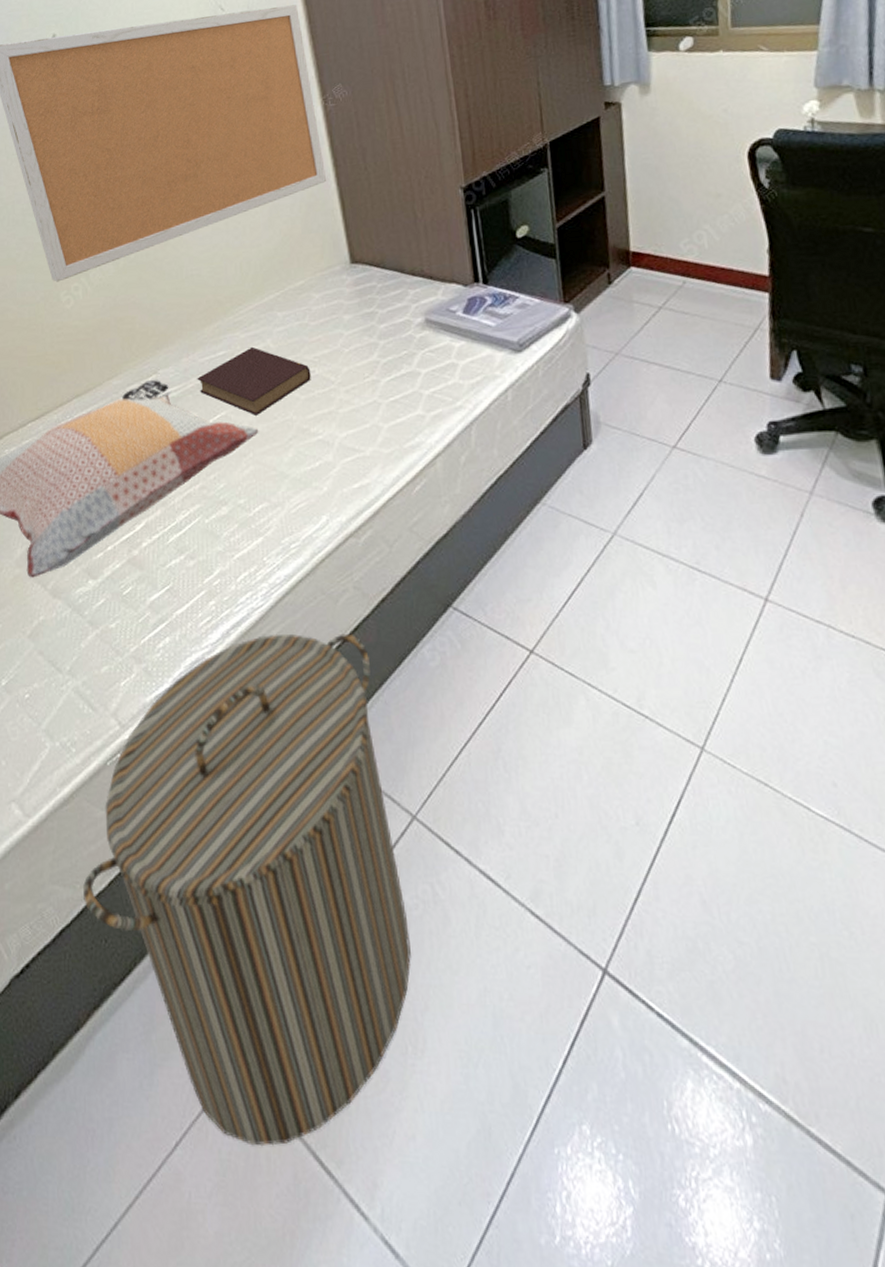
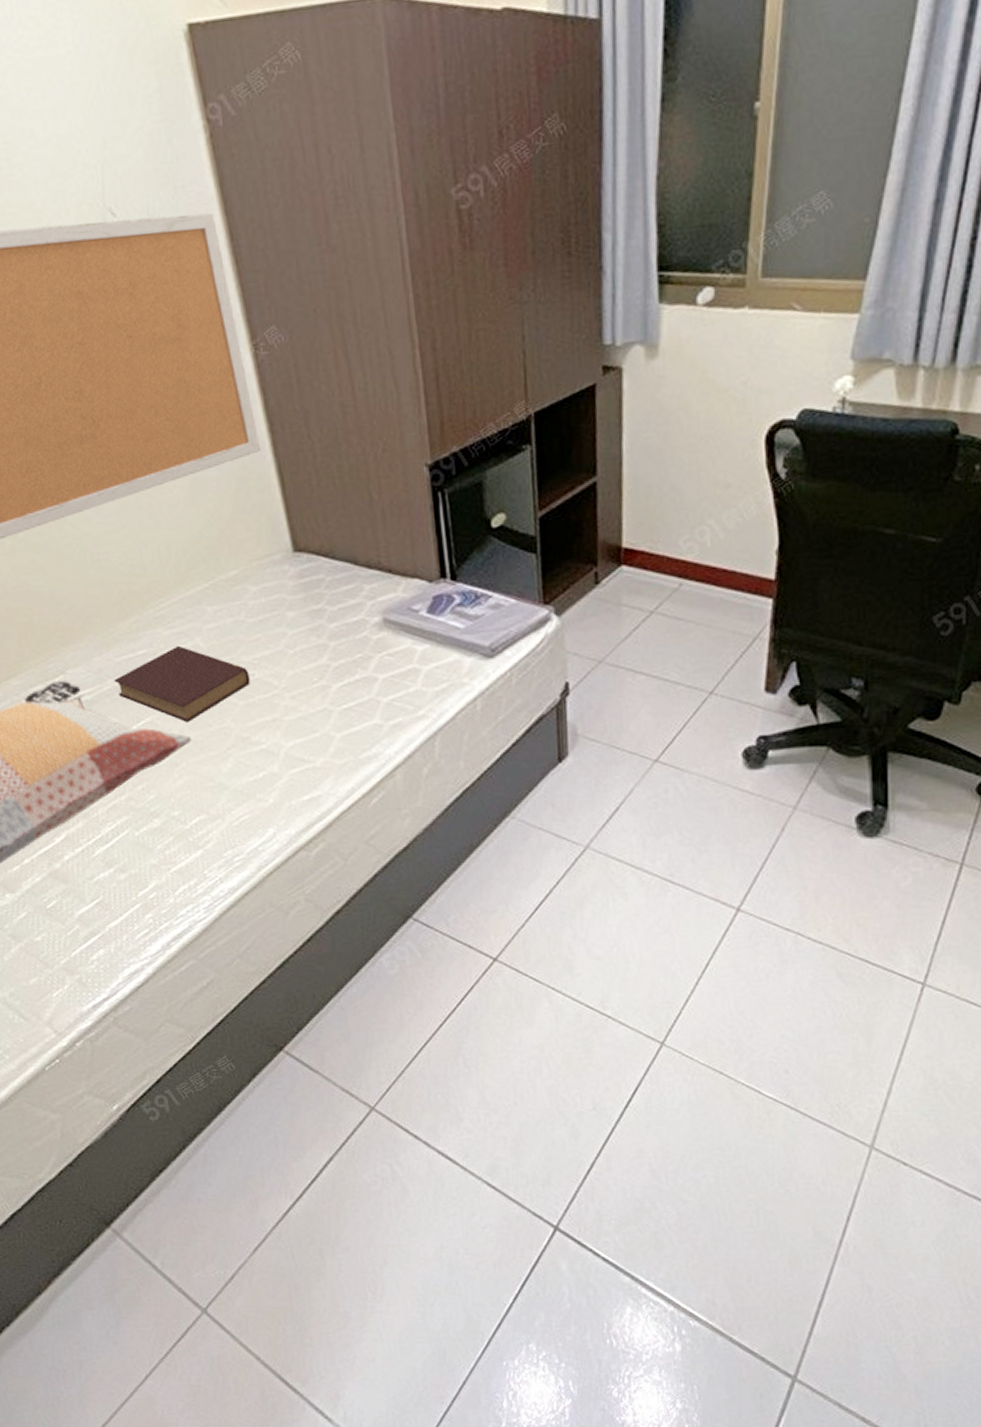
laundry hamper: present [83,633,411,1147] -> none [31,944,370,1374]

